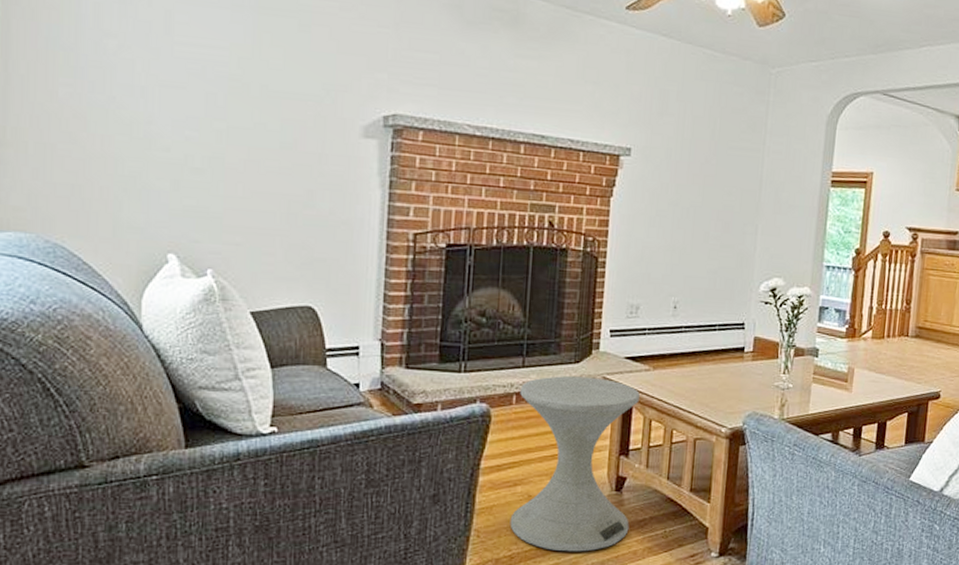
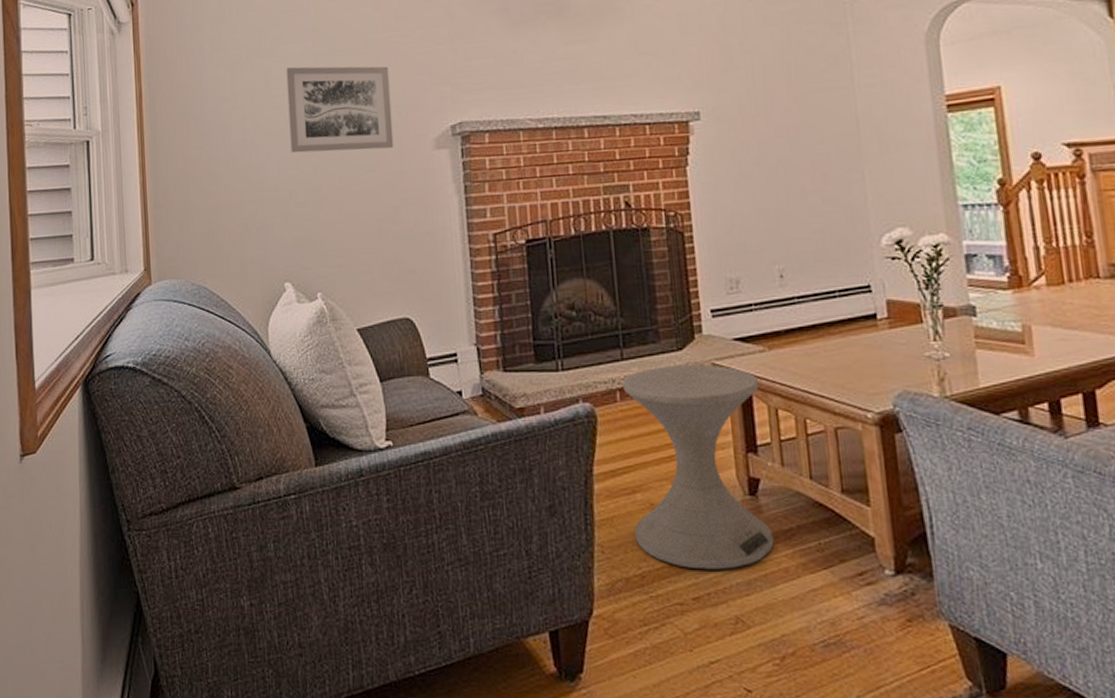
wall art: none [191,13,321,127] -> present [286,66,394,153]

